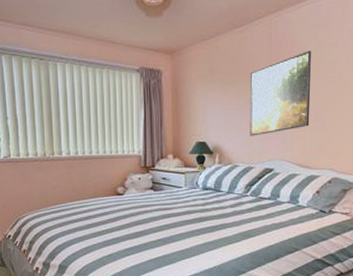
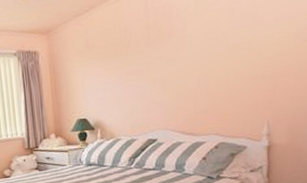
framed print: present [250,50,311,136] -> none [128,13,192,108]

